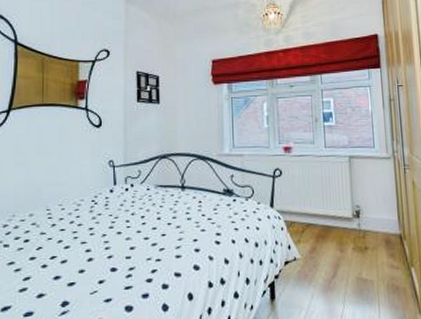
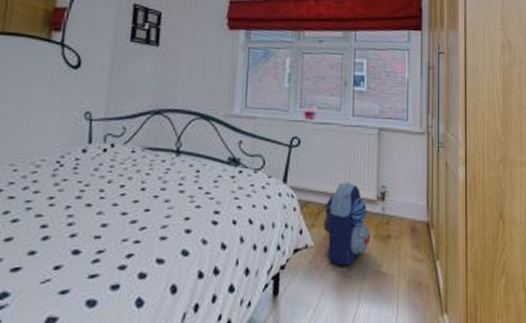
backpack: none [307,203,350,275] -> present [323,181,371,266]

